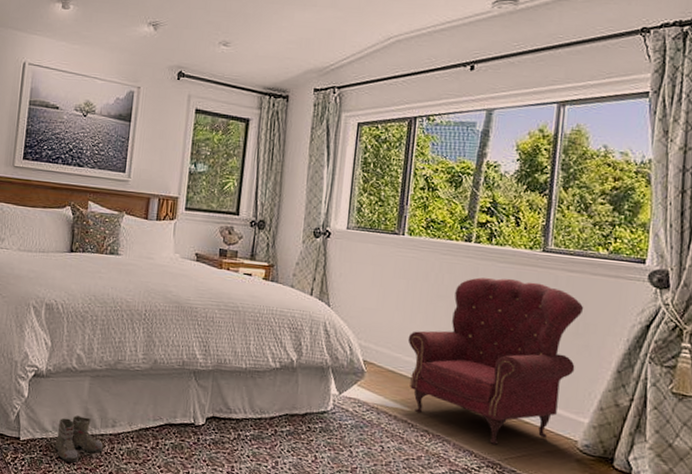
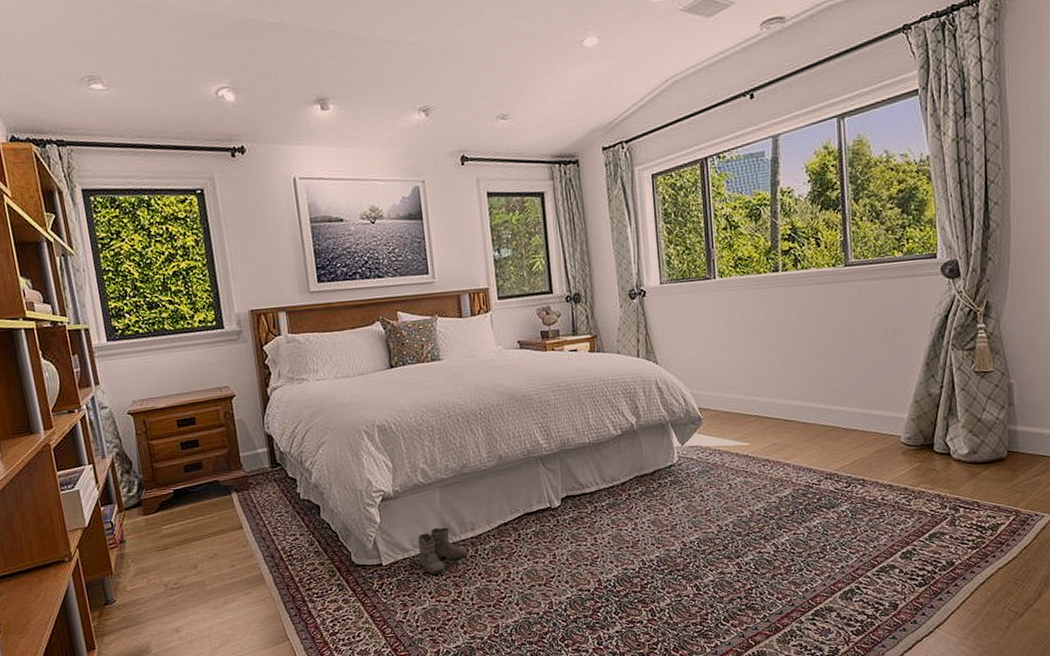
armchair: present [408,277,584,445] -> none [736,297,889,457]

